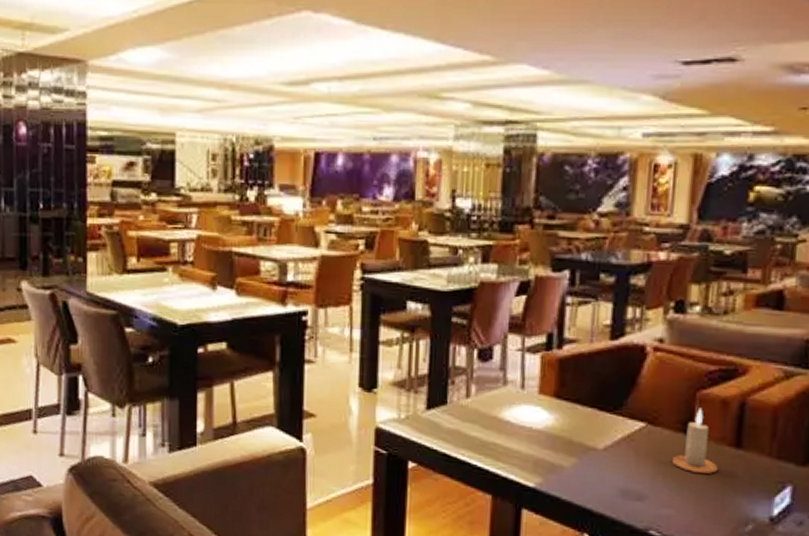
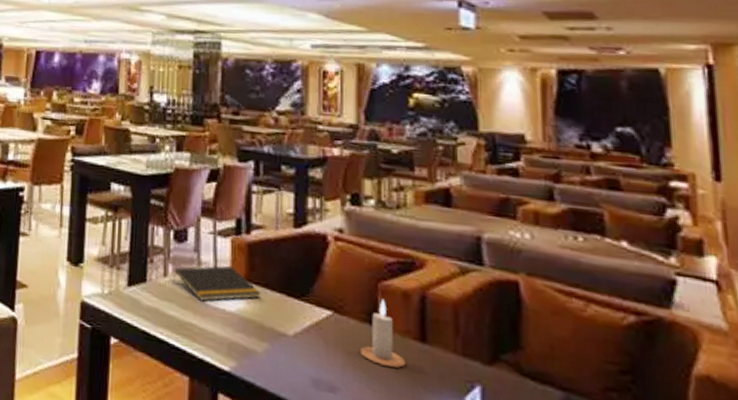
notepad: none [477,382,572,421] -> present [173,265,261,302]

